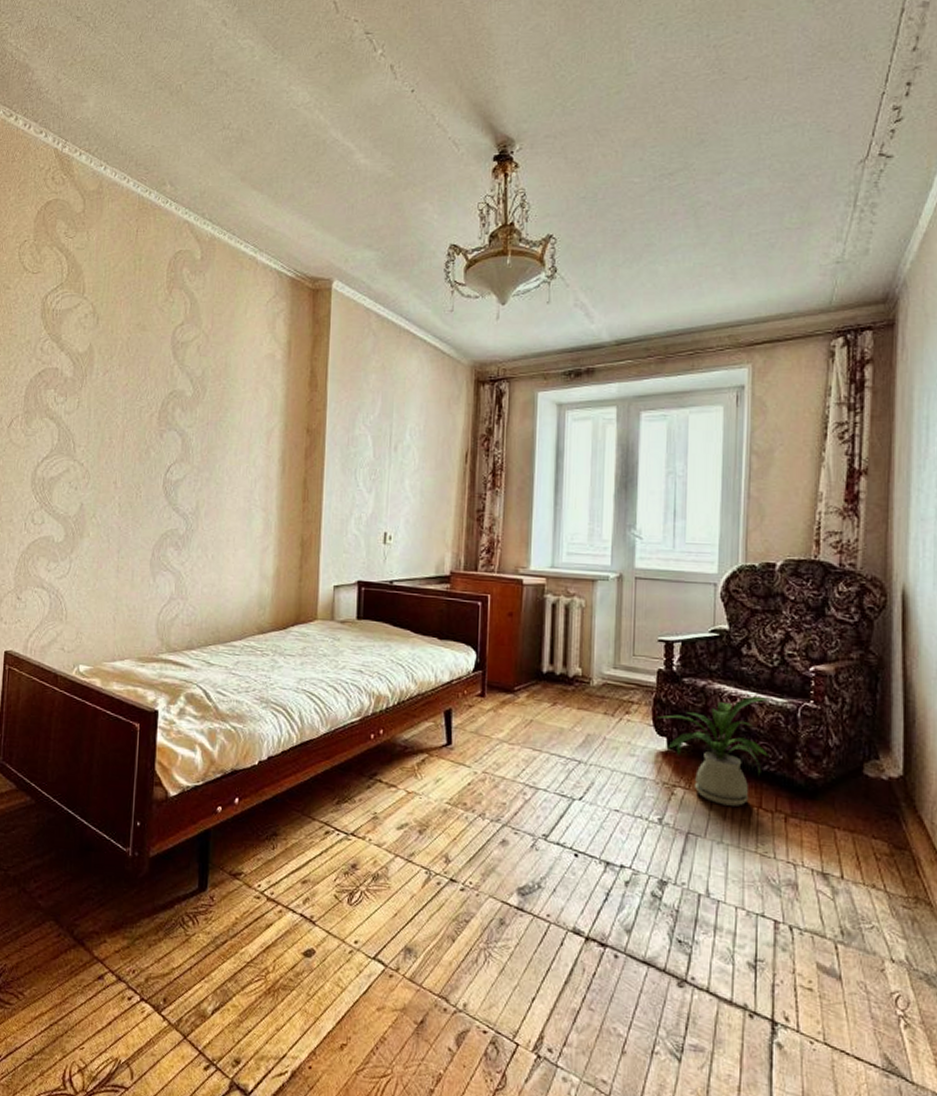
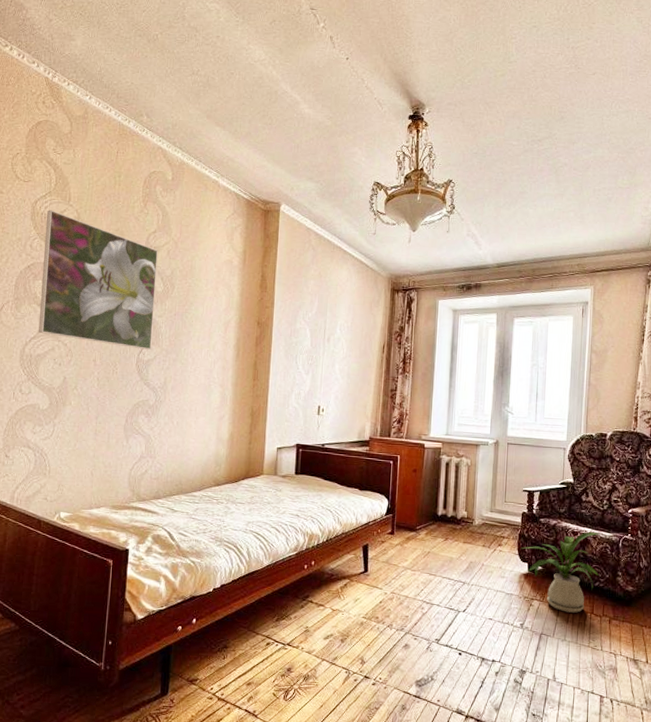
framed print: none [51,305,186,468] -> present [38,210,158,350]

